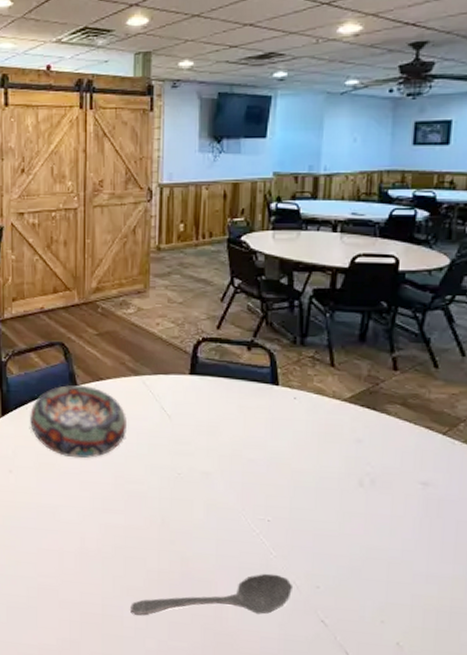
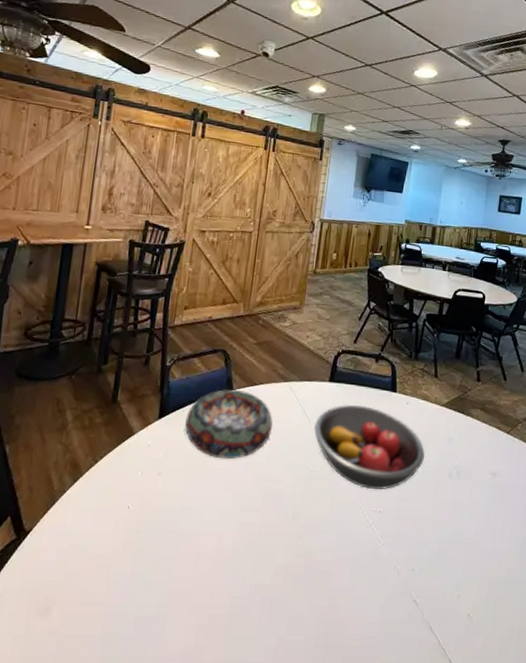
stirrer: present [130,573,294,616] -> none [256,560,395,613]
fruit bowl: none [176,399,323,497] -> present [313,404,425,490]

